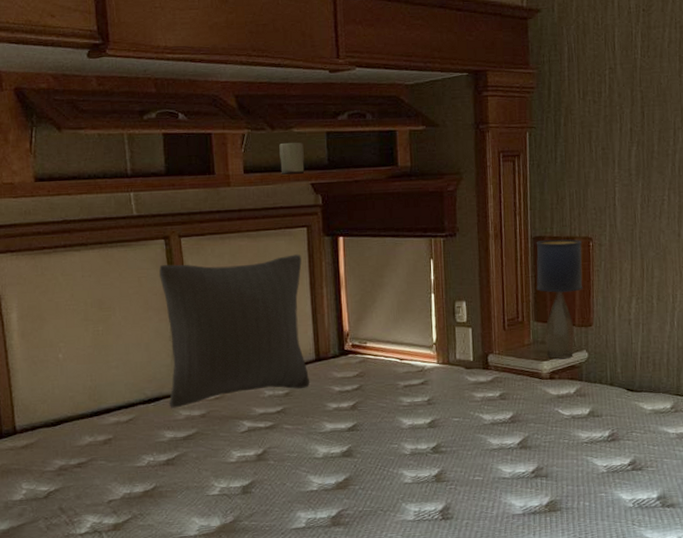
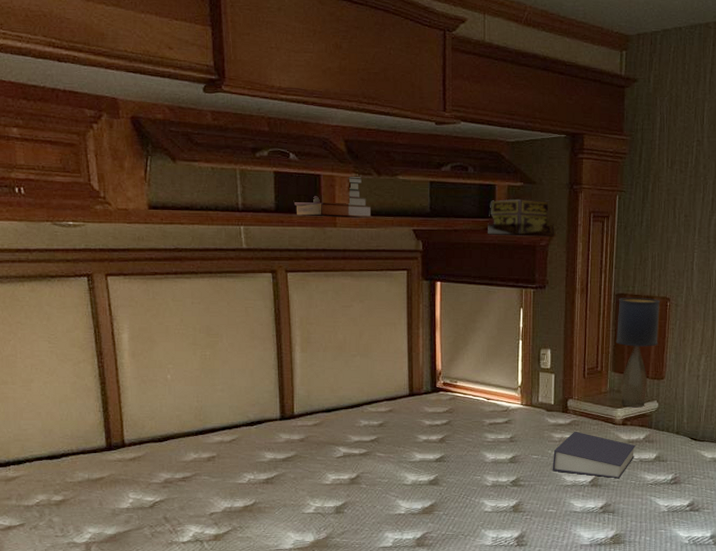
pillow: present [159,254,310,408] -> none [266,295,403,432]
books: none [185,130,267,178] -> present [294,175,372,218]
candle: present [279,142,305,175] -> none [385,188,408,219]
decorative box: none [390,143,463,184] -> present [488,198,555,237]
book: none [475,388,566,439] -> present [552,431,635,479]

